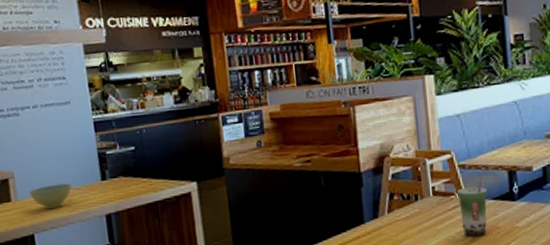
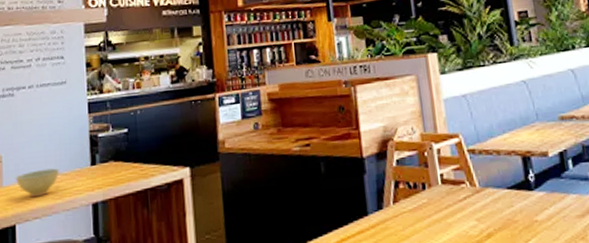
beverage cup: present [456,177,488,238] -> none [467,163,503,233]

